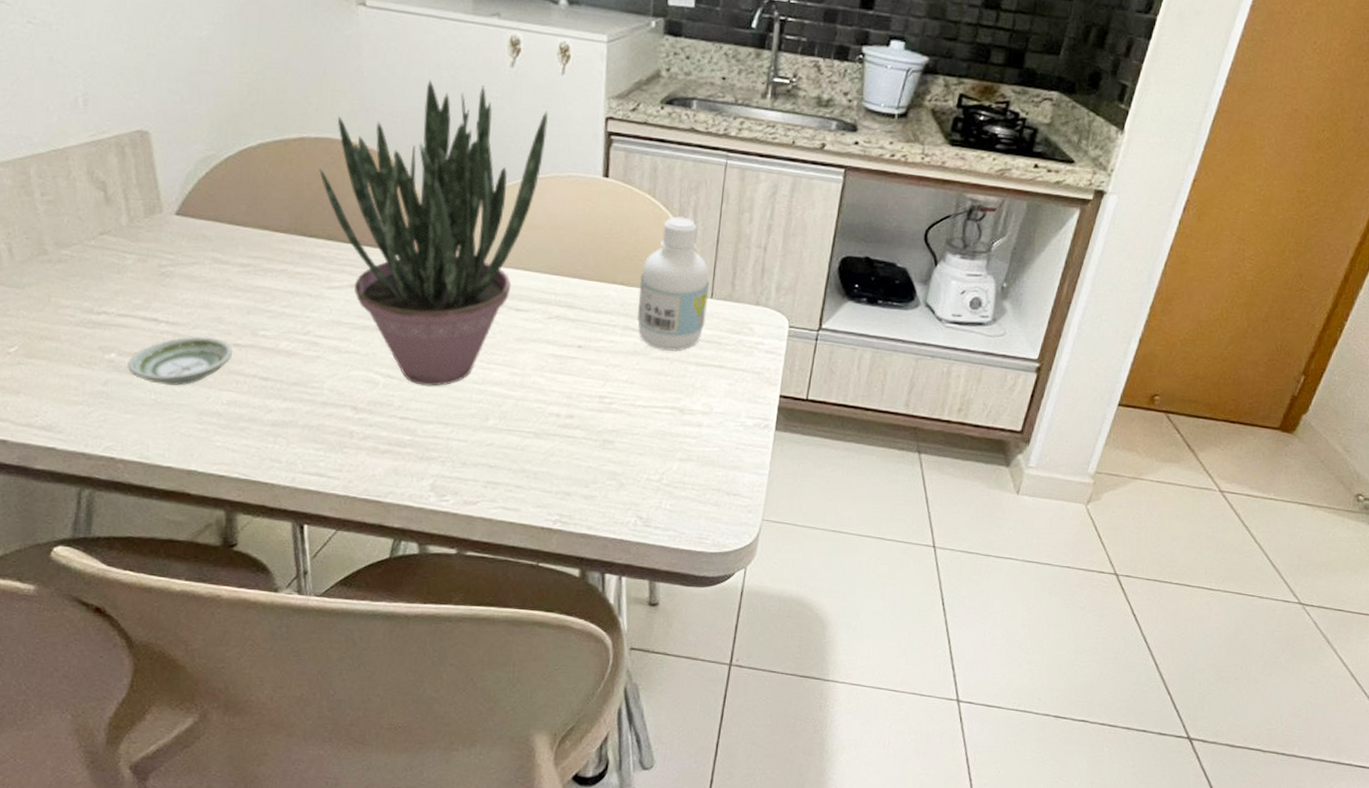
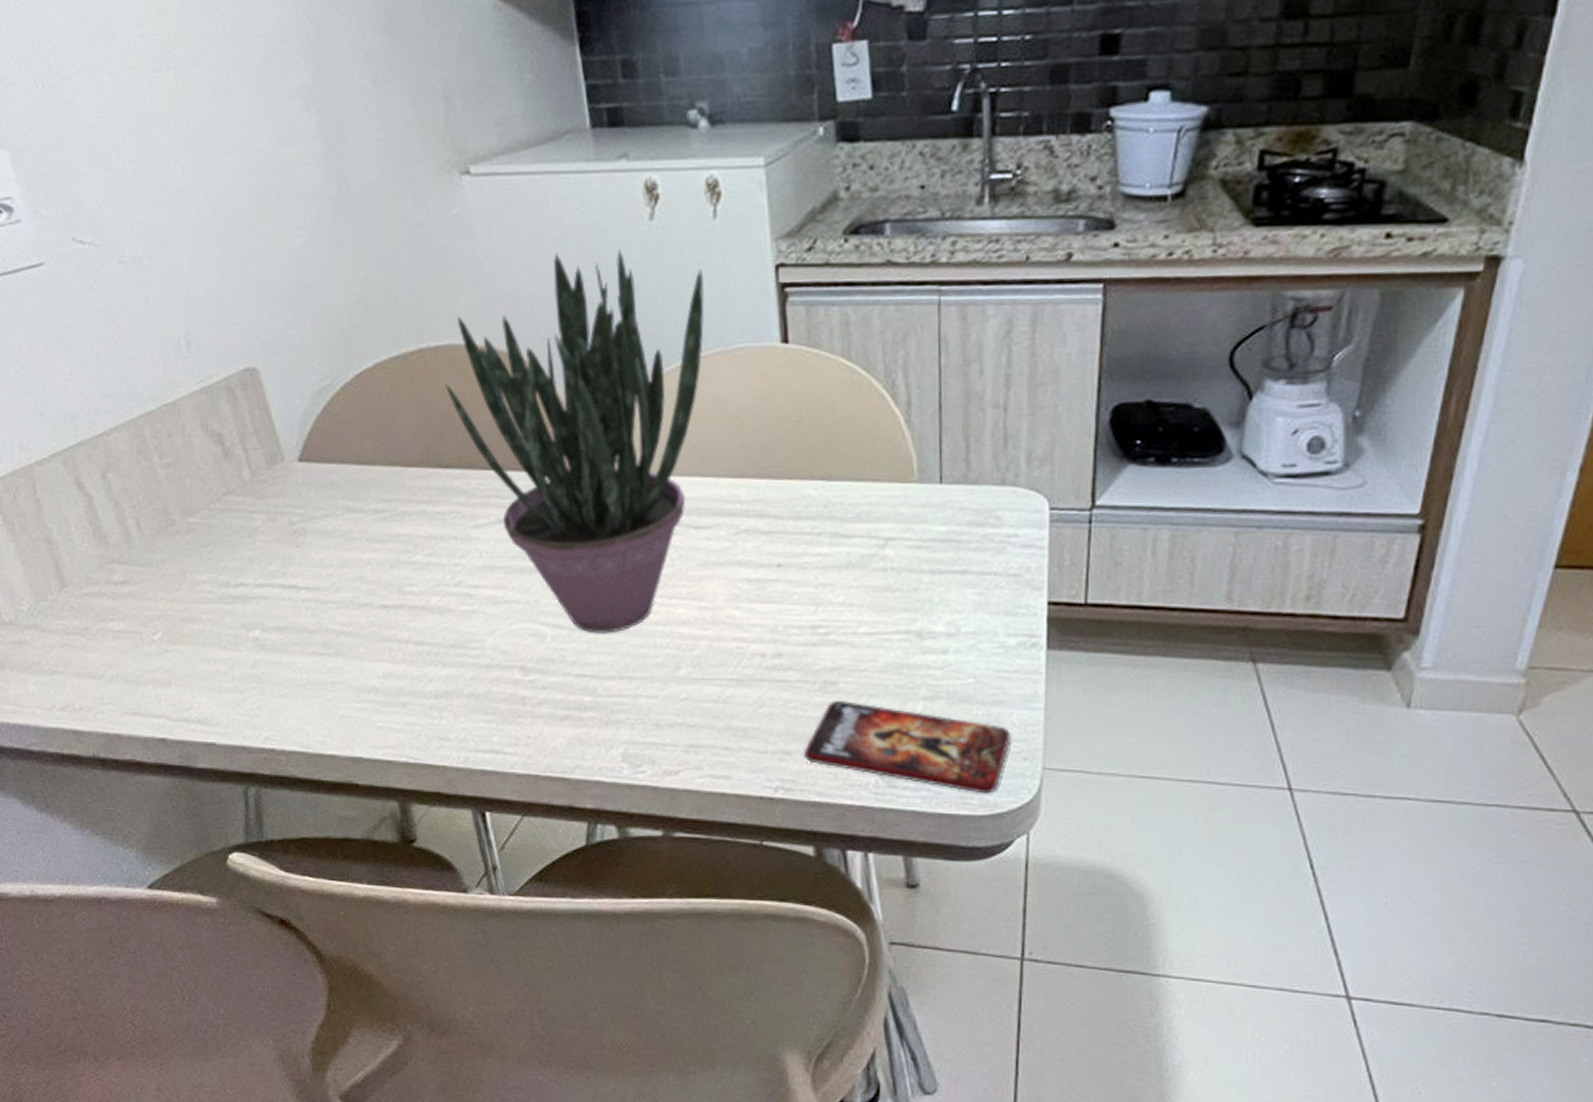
saucer: present [128,336,233,386] -> none [273,601,381,661]
smartphone: none [580,456,742,537] -> present [803,701,1012,794]
bottle: present [637,216,709,351] -> none [844,380,937,559]

